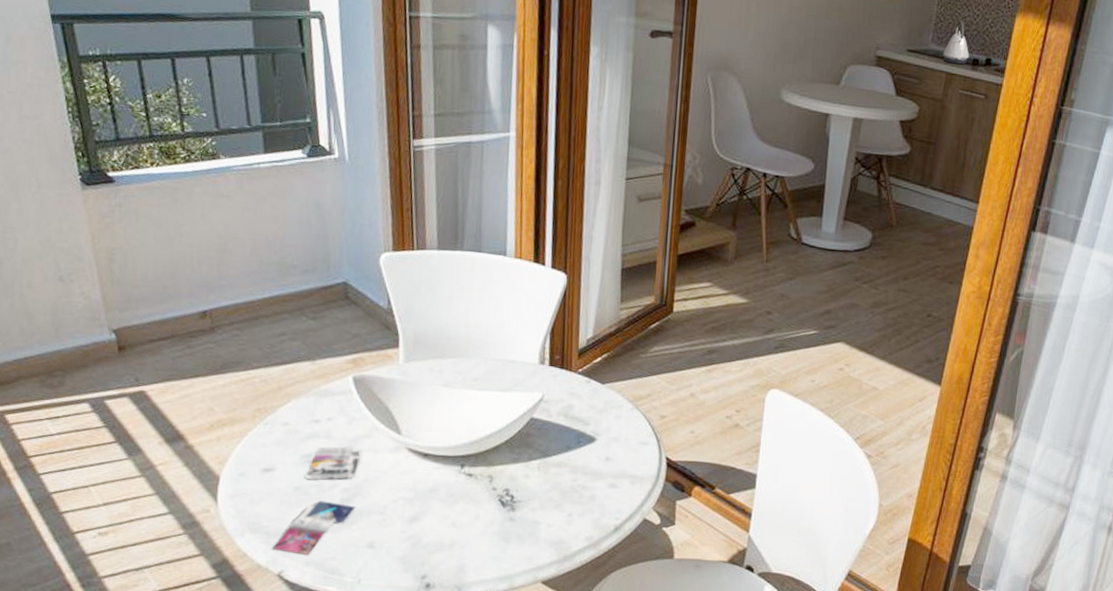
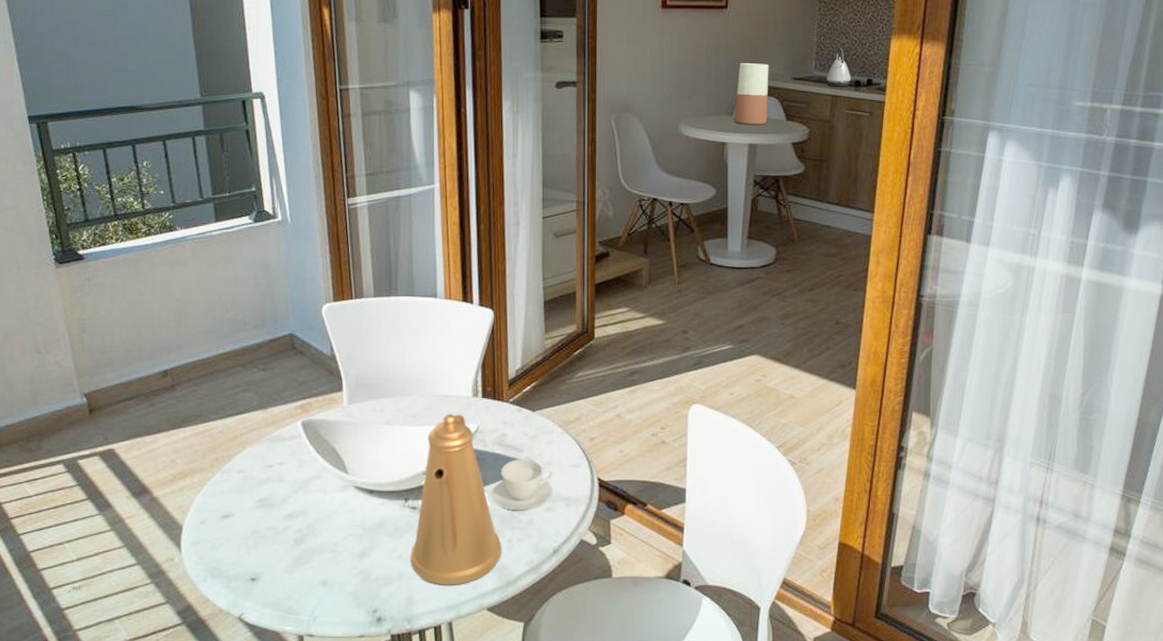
magazine: present [272,446,363,555] -> none [233,489,313,596]
coffee pot: none [463,380,561,557] -> present [410,414,502,586]
teacup: none [553,432,620,486] -> present [491,458,553,511]
vase: none [840,28,883,99] -> present [734,63,769,126]

